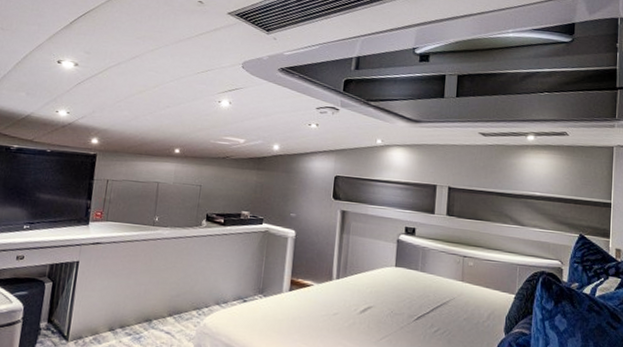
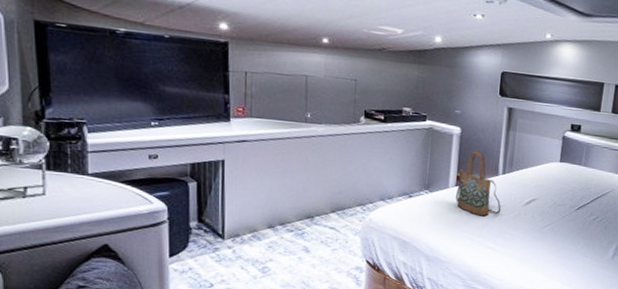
handbag: none [289,254,336,324] -> present [456,151,501,215]

